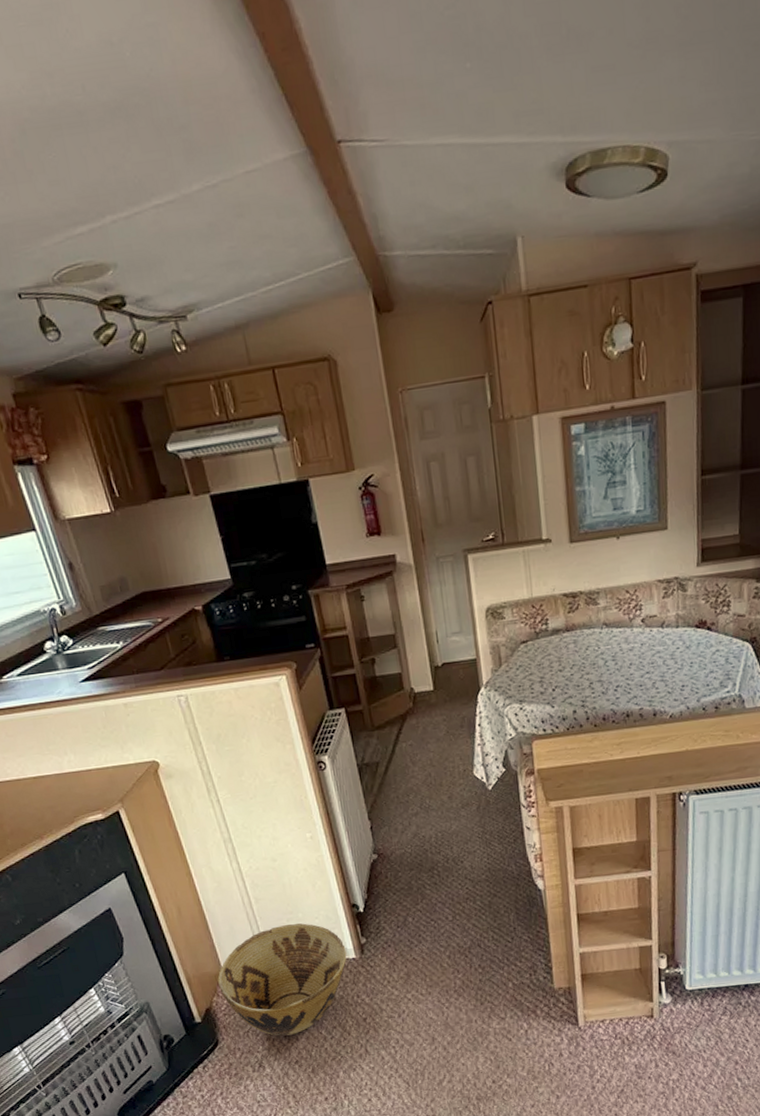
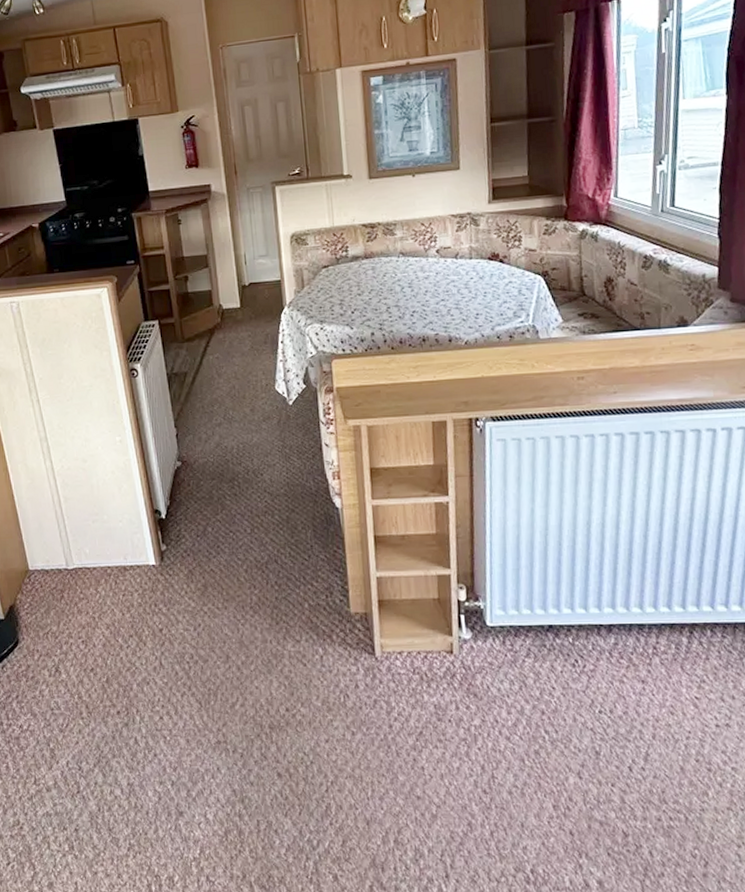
woven basket: present [217,923,347,1036] -> none [23,526,147,641]

